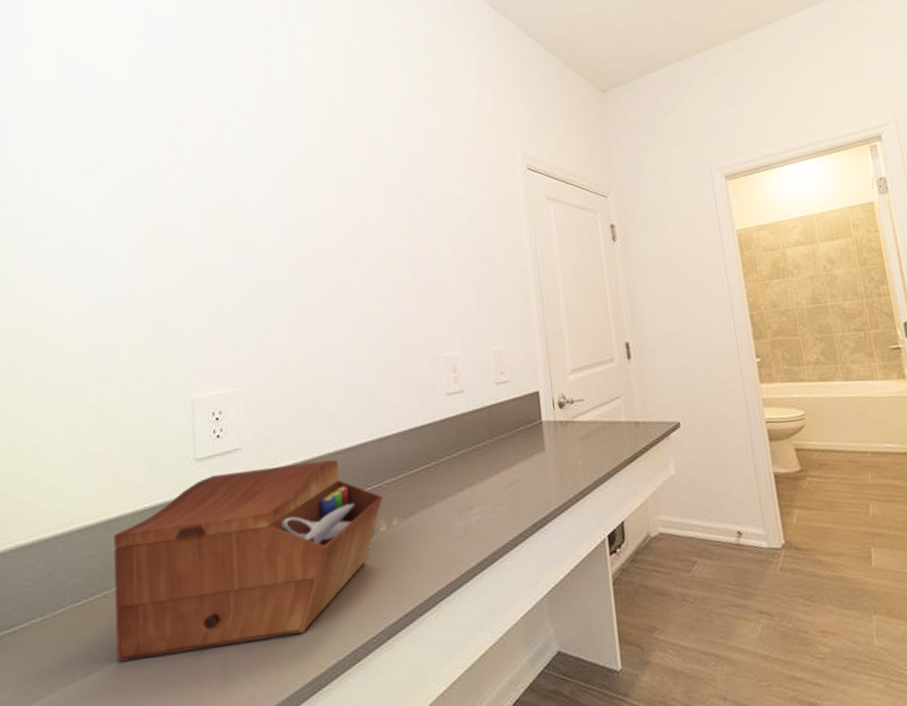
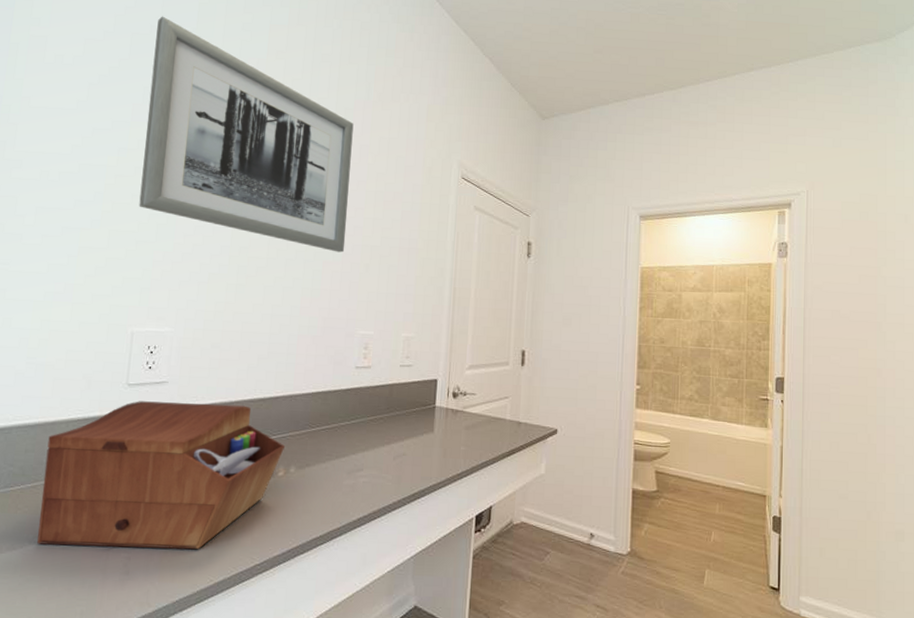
wall art: none [173,53,414,273] -> present [139,16,354,253]

